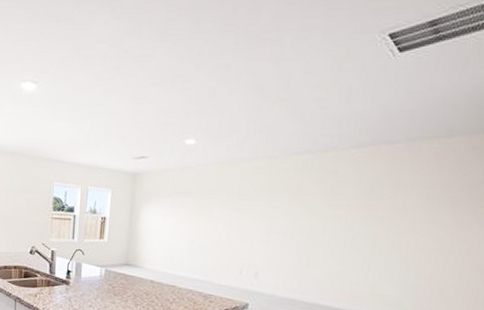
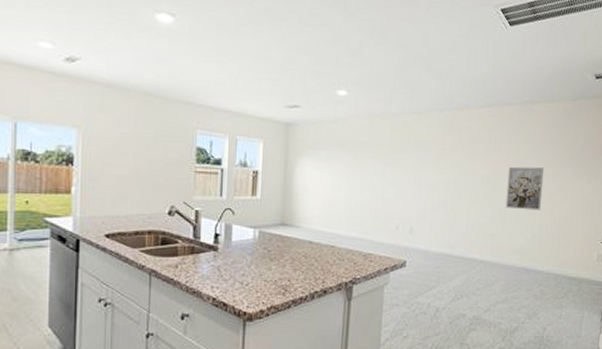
wall art: none [372,211,430,259] -> present [505,166,545,211]

